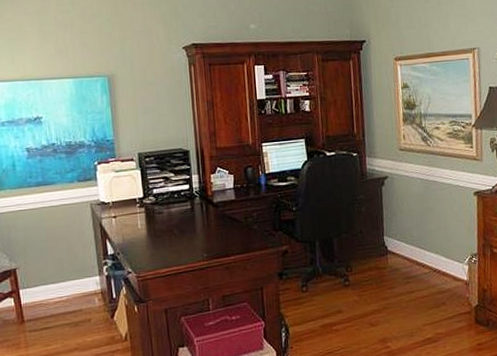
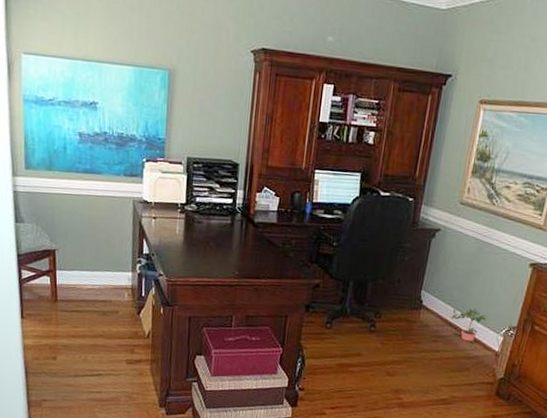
potted plant: none [416,243,449,278] -> present [451,308,486,344]

